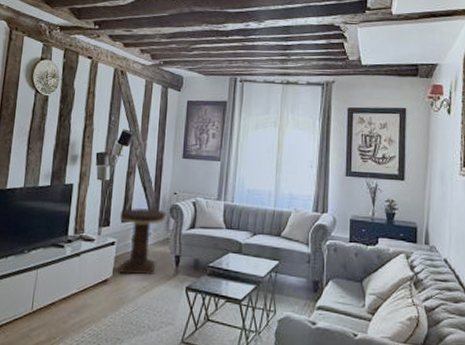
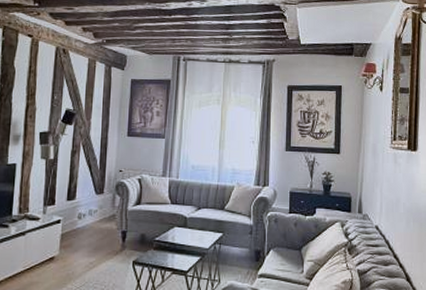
side table: present [118,207,167,275] -> none [64,185,112,251]

